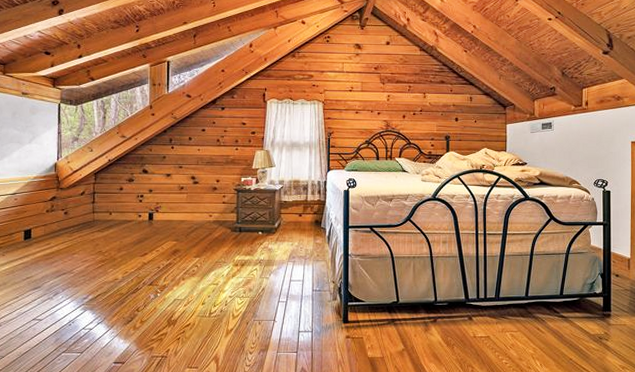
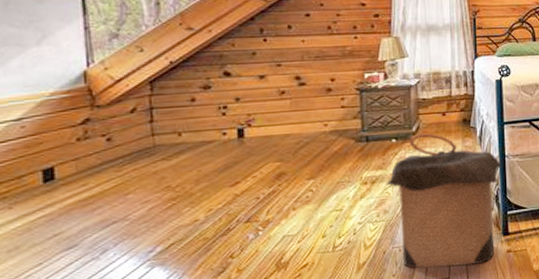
laundry hamper: none [252,229,346,344] -> present [386,133,503,269]

